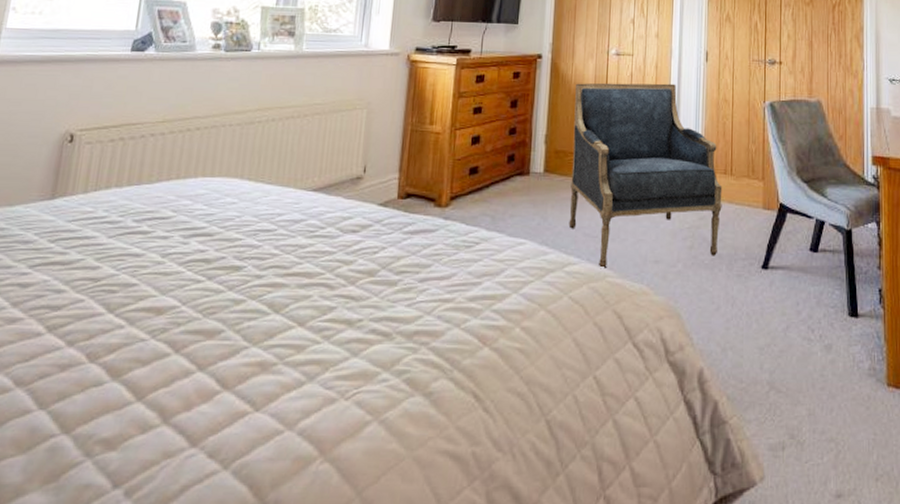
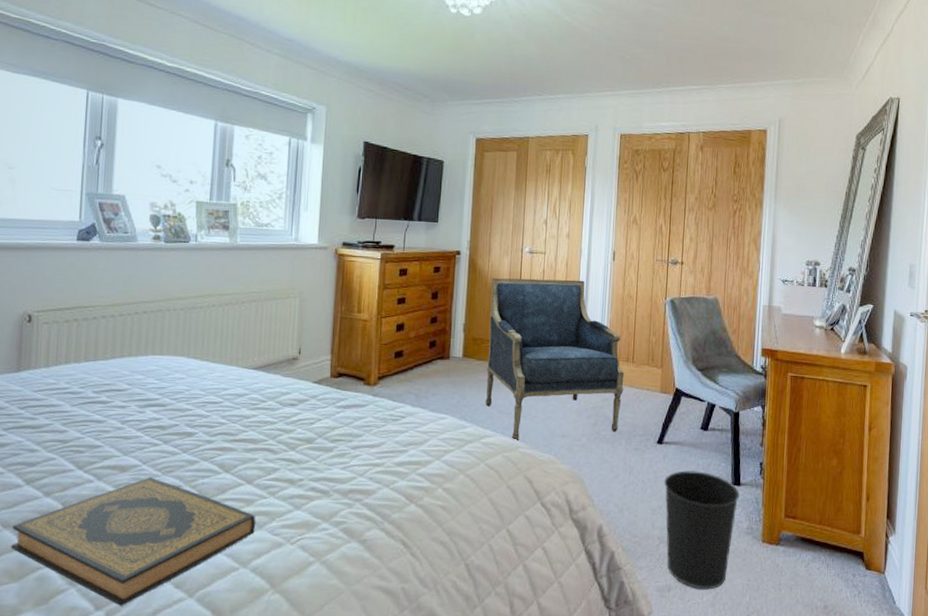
hardback book: none [22,321,307,482] -> present [11,477,256,606]
wastebasket: none [770,300,858,447] -> present [663,470,739,590]

